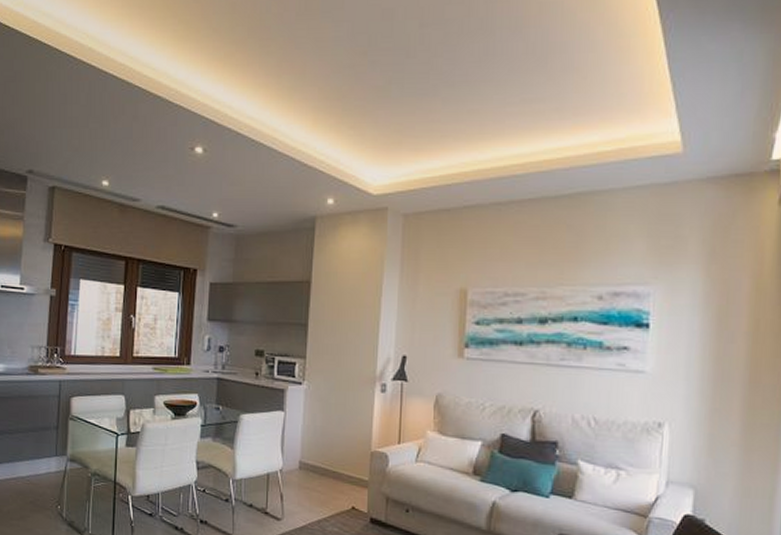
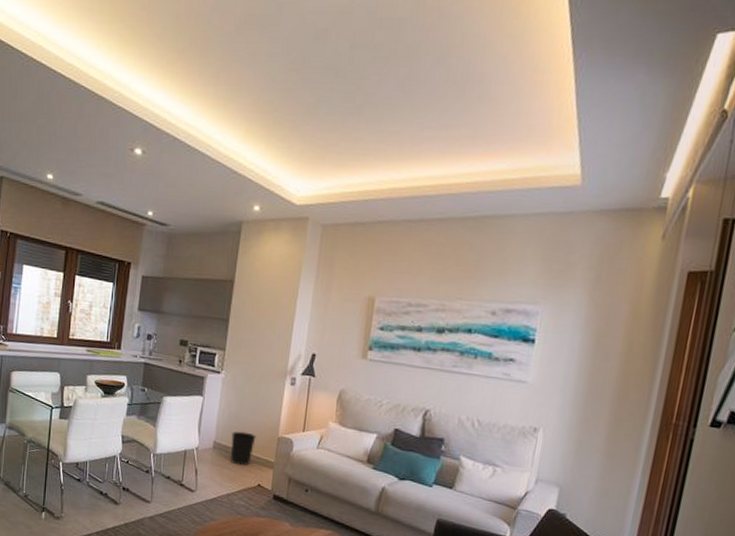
wastebasket: none [318,448,347,487] -> present [230,431,256,466]

